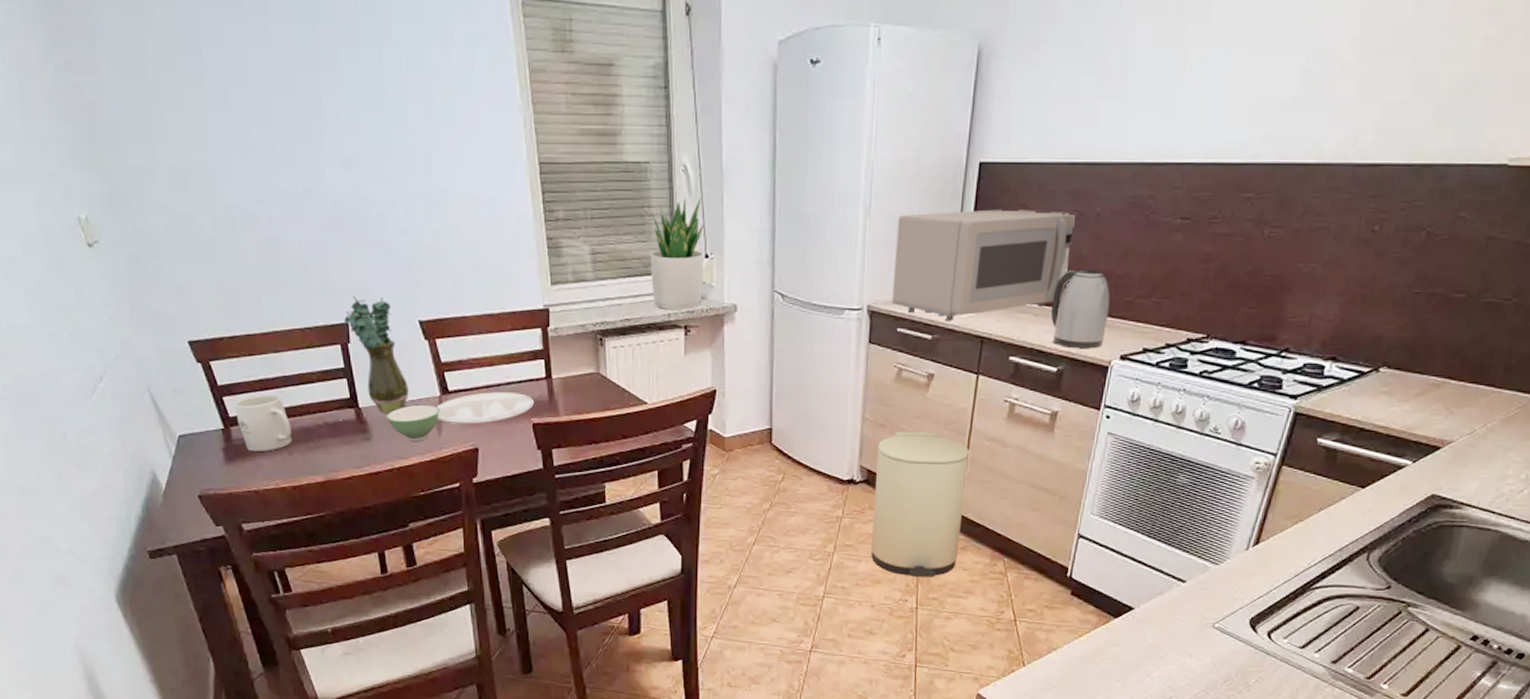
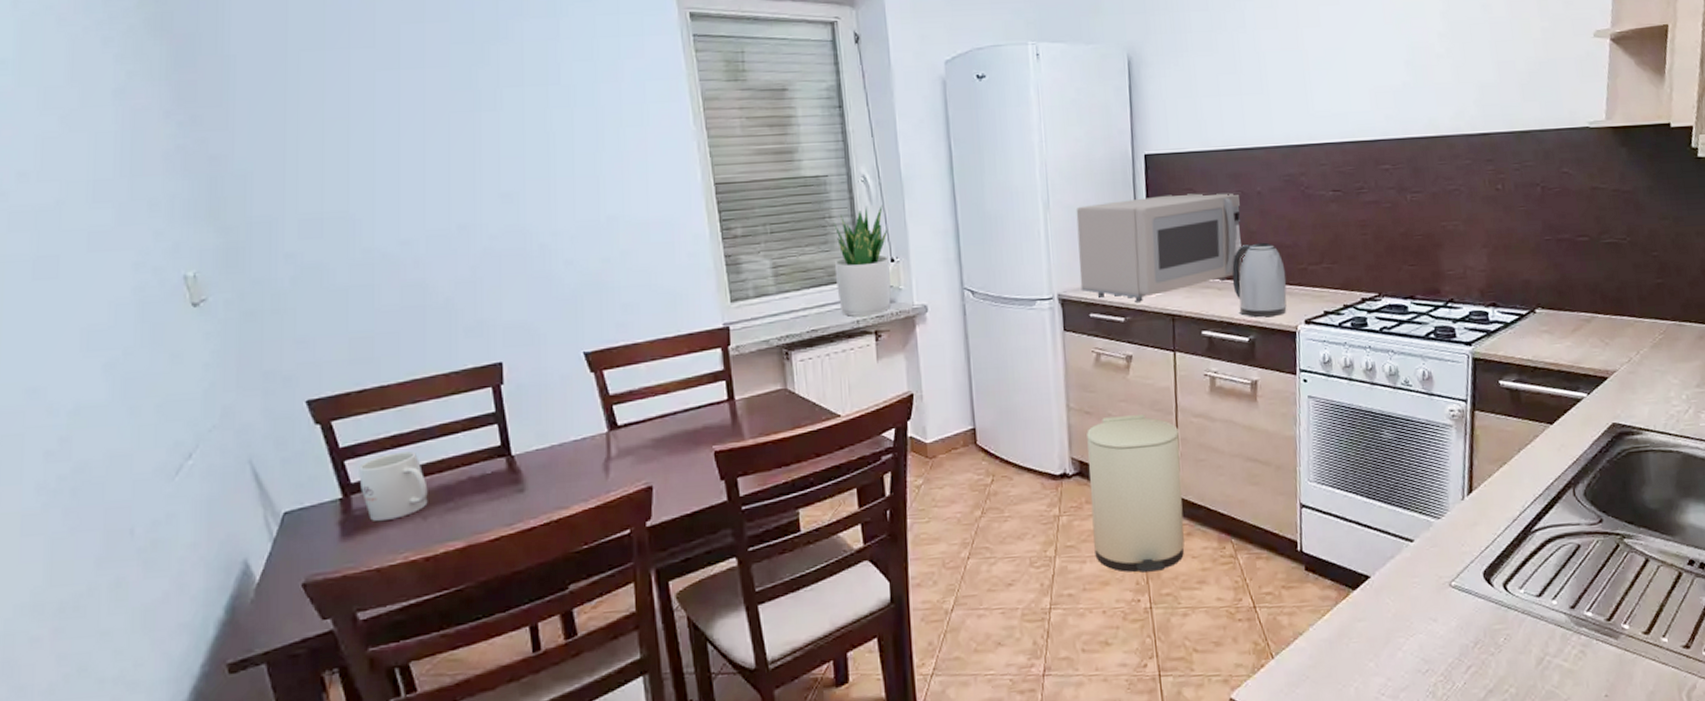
vase: present [345,296,410,413] -> none [498,332,572,459]
bowl: present [386,404,440,441] -> none [544,443,608,487]
plate: present [436,391,534,425] -> none [603,419,715,463]

